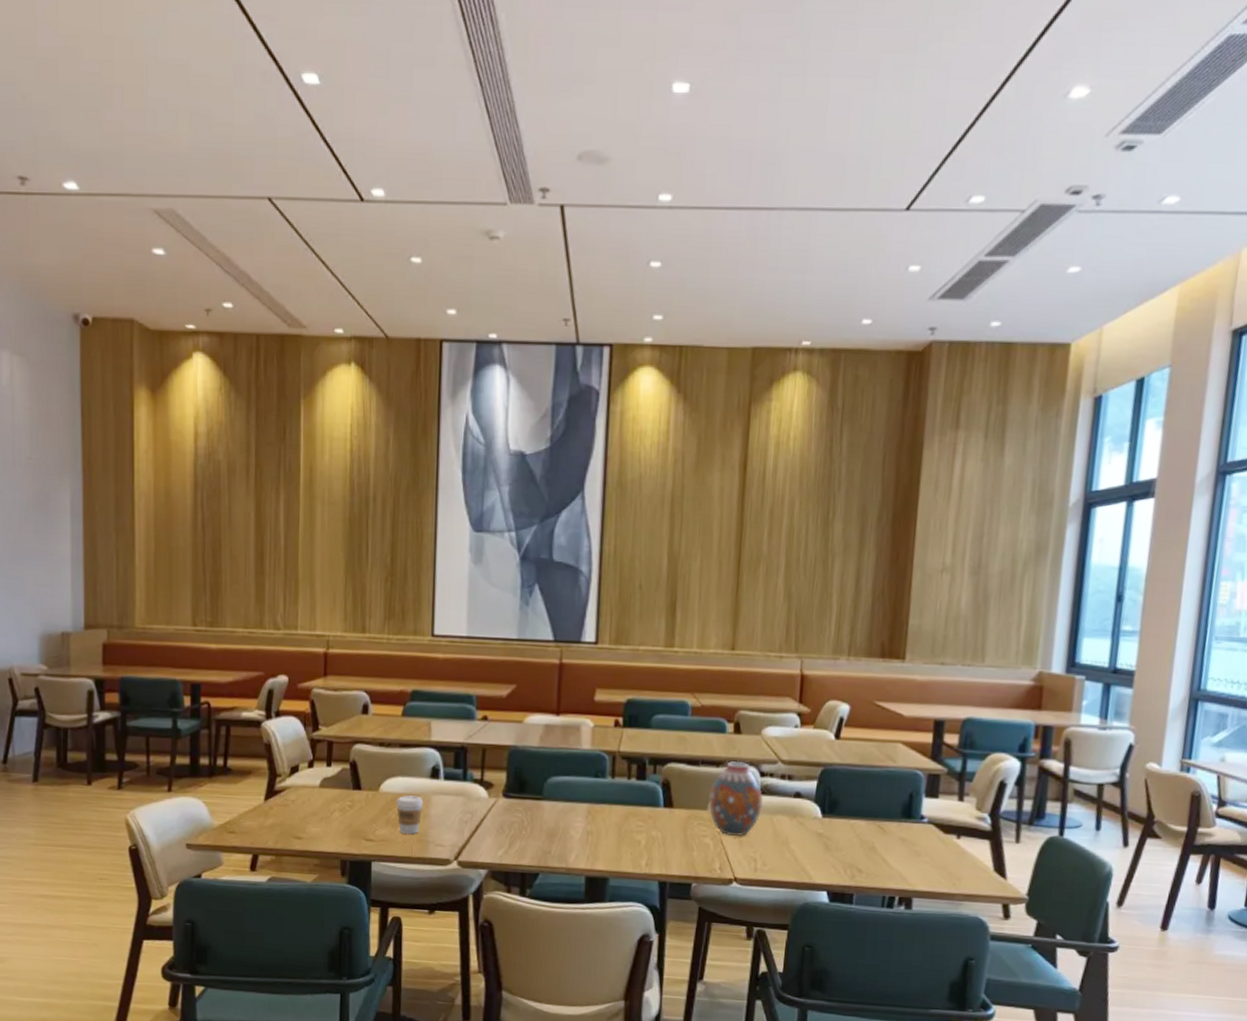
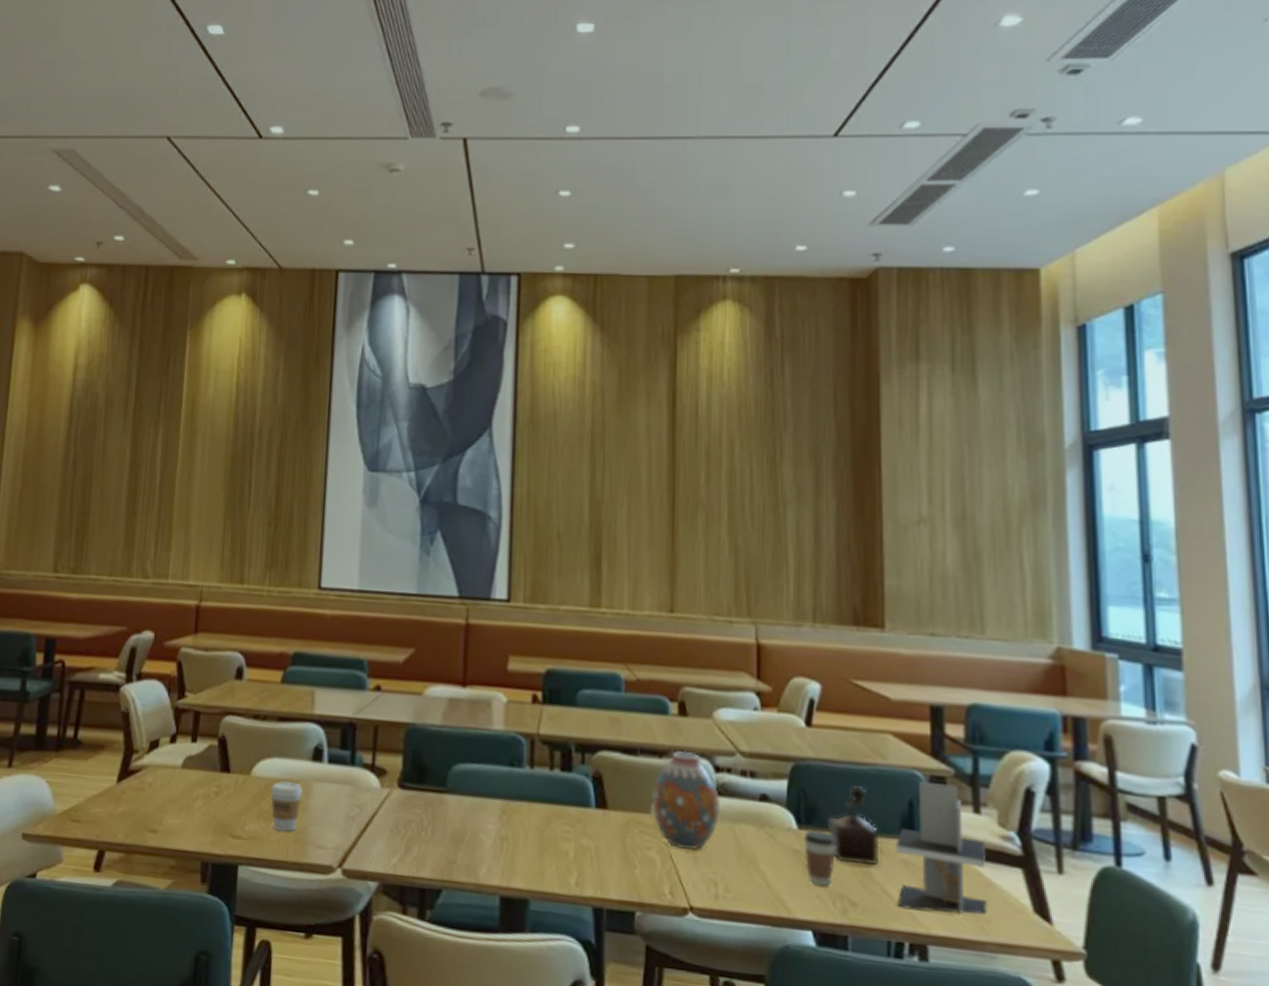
coffee cup: none [826,818,850,860] -> present [804,830,835,888]
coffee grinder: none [845,784,885,842] -> present [828,786,880,865]
napkin holder: none [892,779,964,875] -> present [896,782,988,916]

